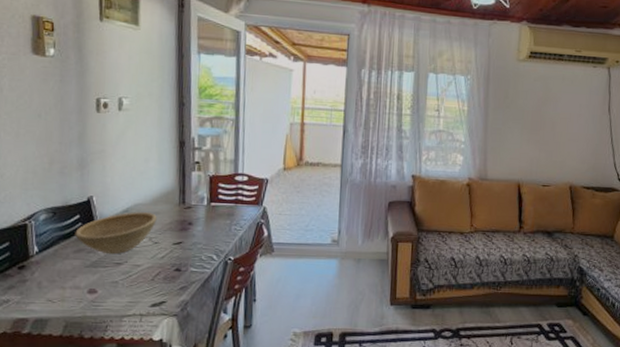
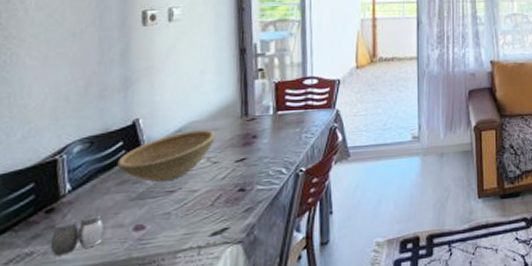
salt and pepper shaker: none [22,274,65,306] -> present [50,213,105,256]

